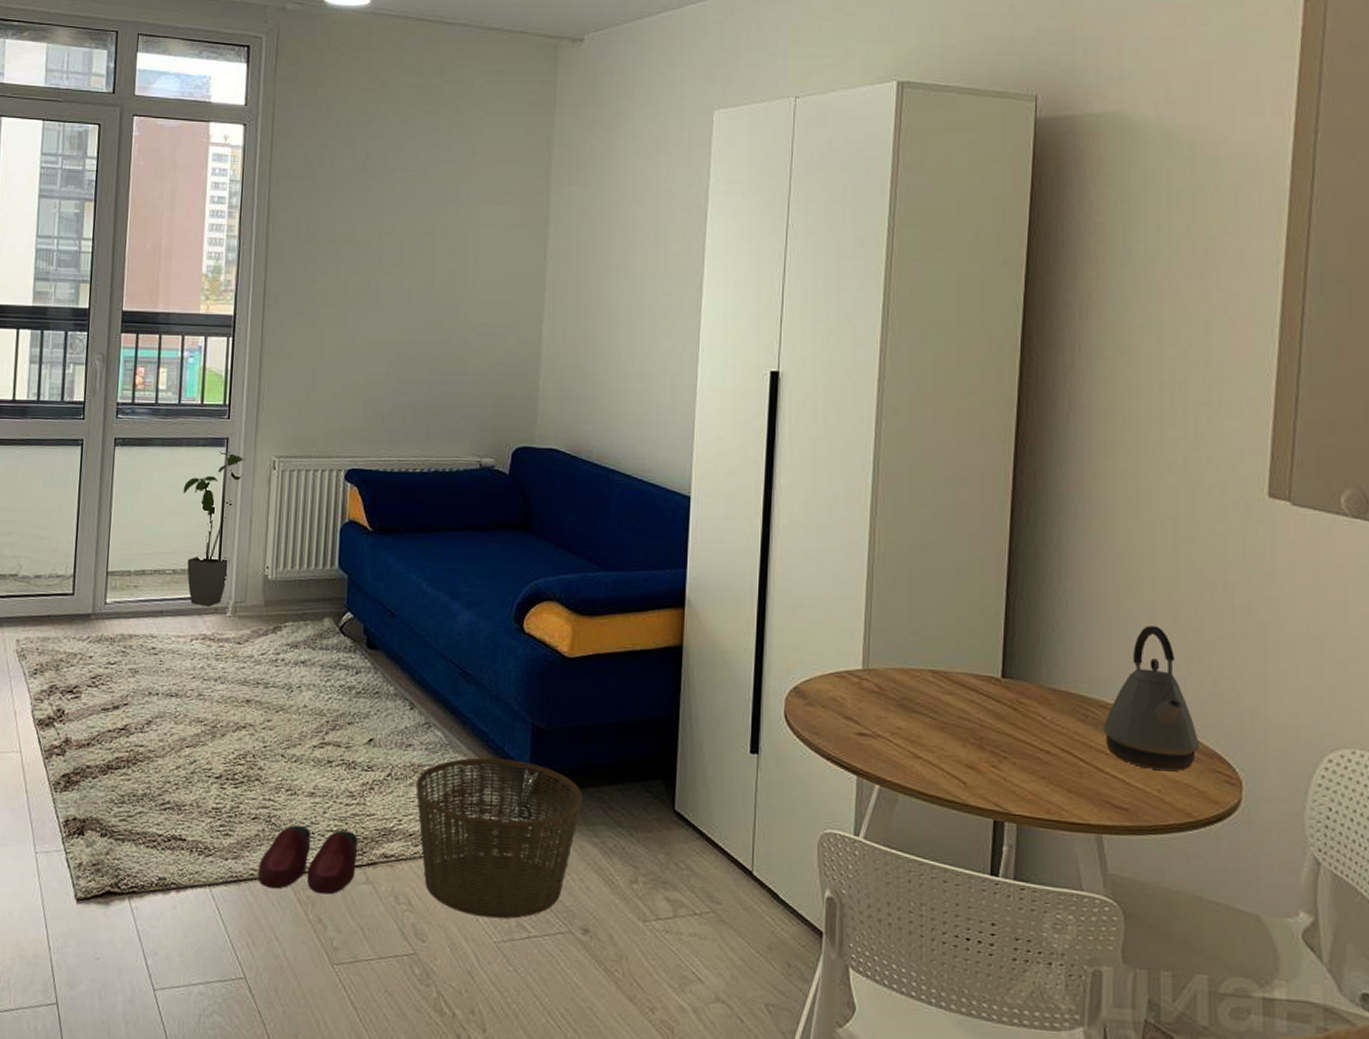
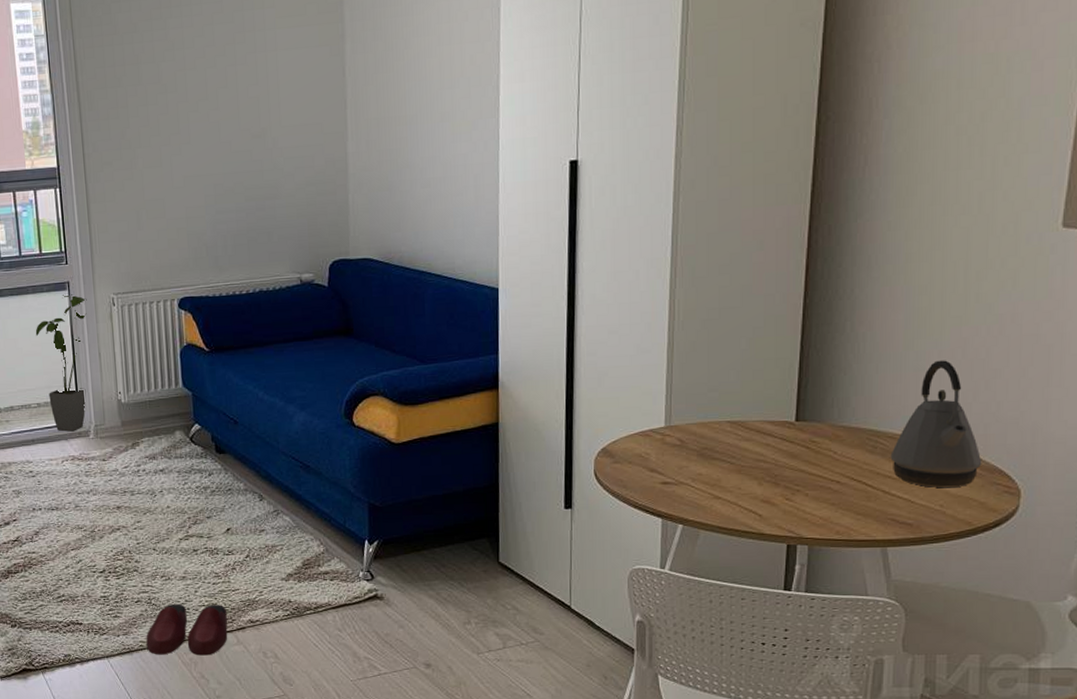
basket: present [415,757,582,919] -> none [271,534,417,662]

